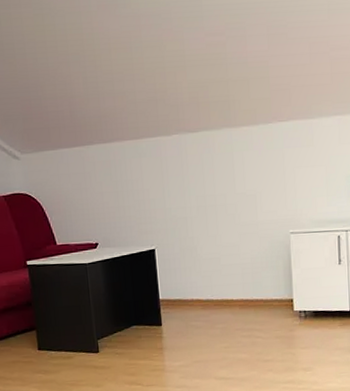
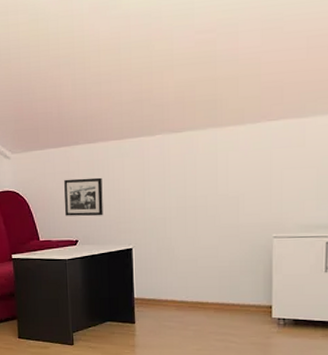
picture frame: none [80,178,123,219] -> present [64,177,103,217]

